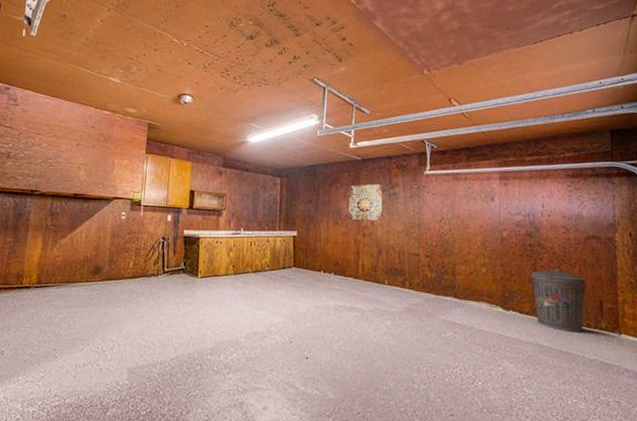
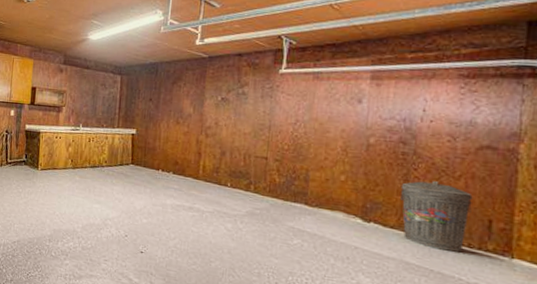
wall art: present [348,183,383,221] -> none [190,82,231,122]

